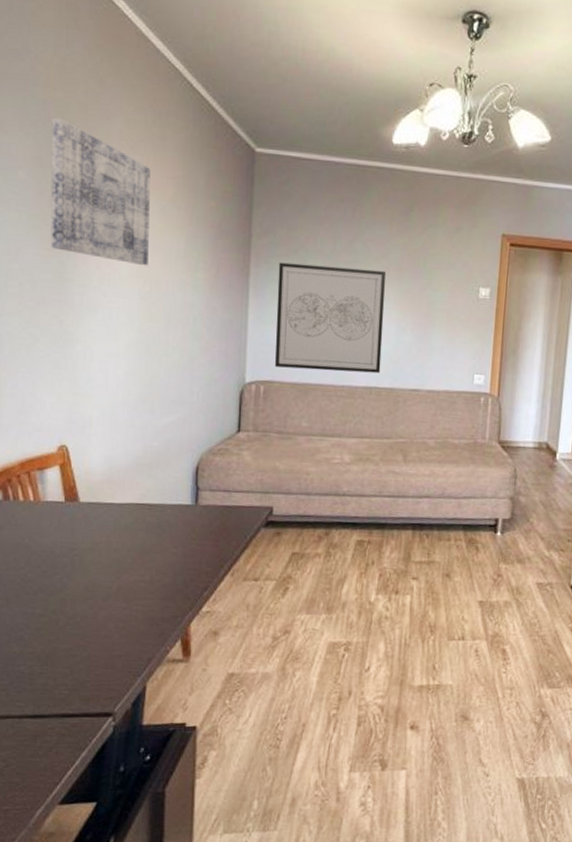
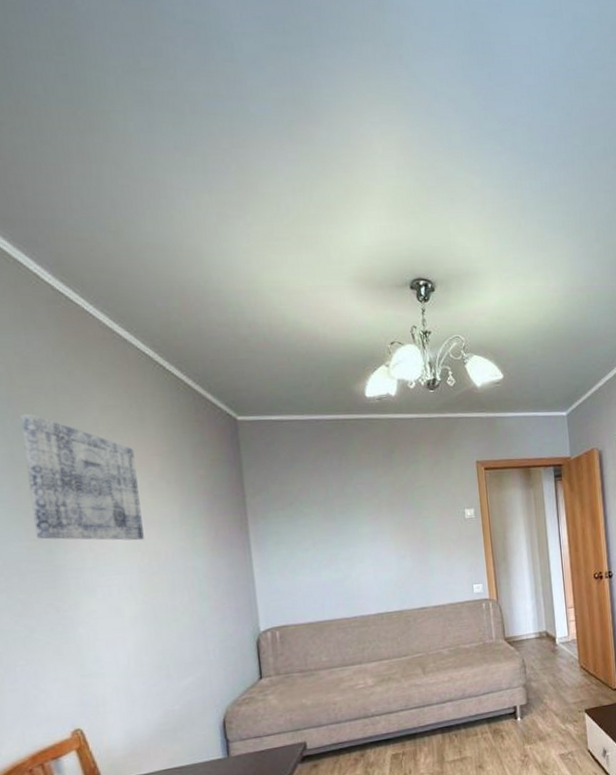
wall art: present [275,262,386,374] -> none [276,508,389,612]

